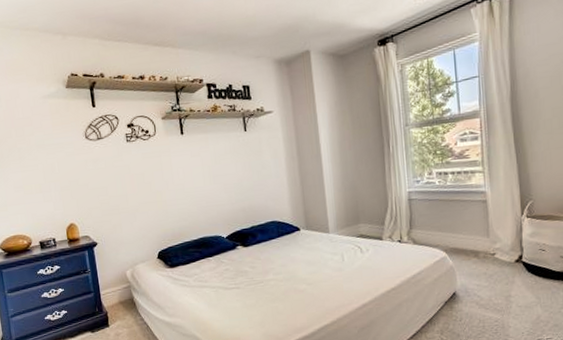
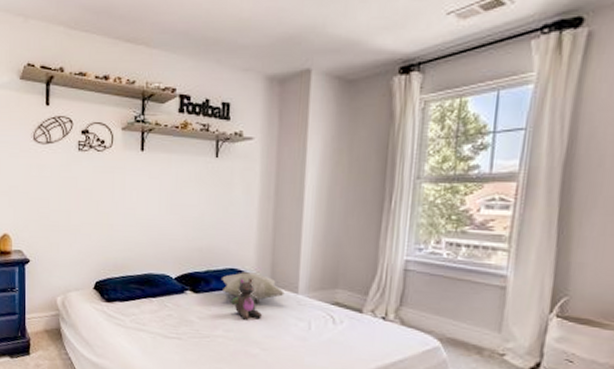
decorative pillow: none [265,221,319,244] -> present [222,272,284,300]
stuffed bear: none [276,227,303,262] -> present [231,278,262,320]

